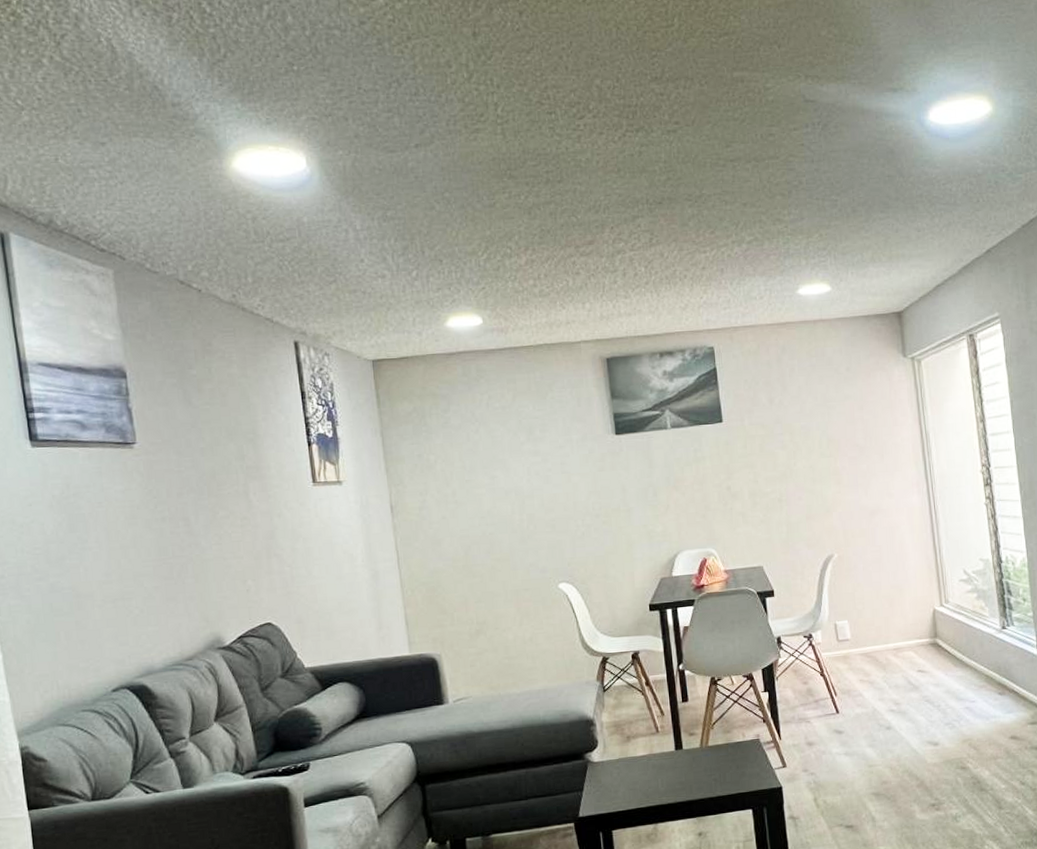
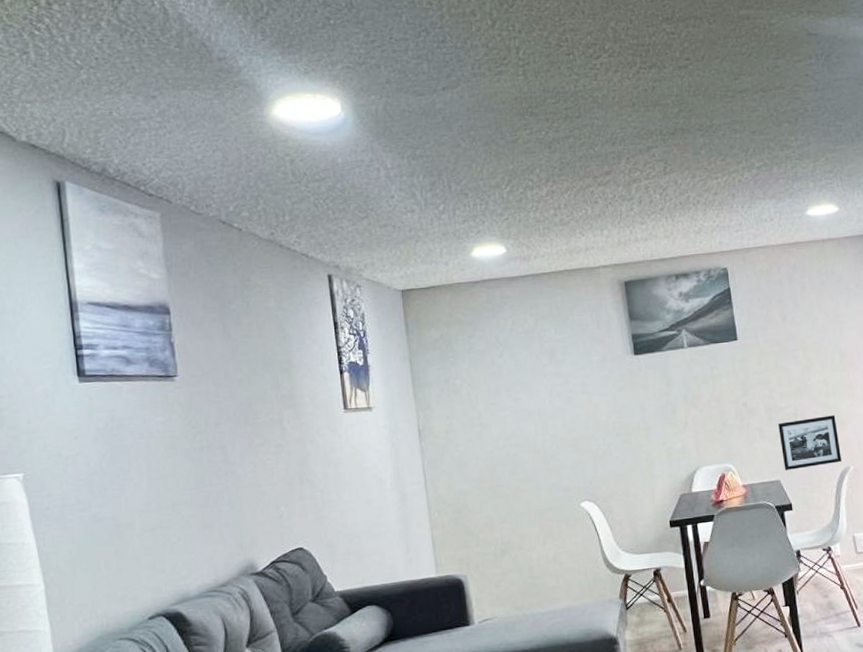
picture frame: none [762,502,826,556] -> present [778,415,842,470]

